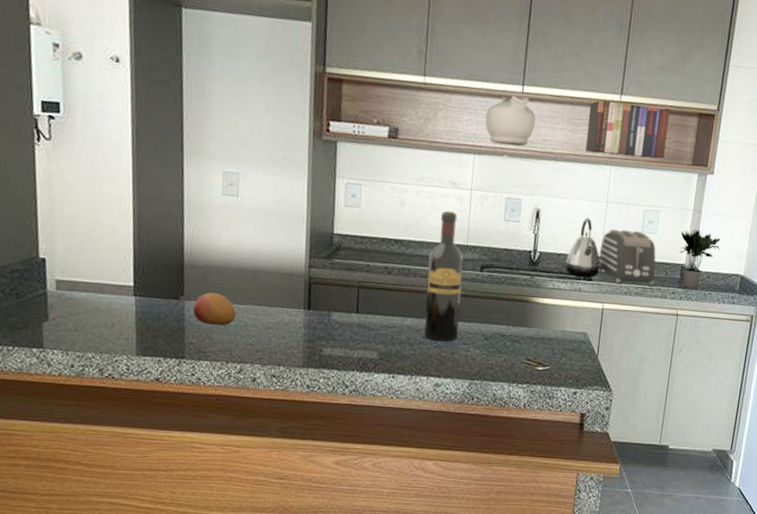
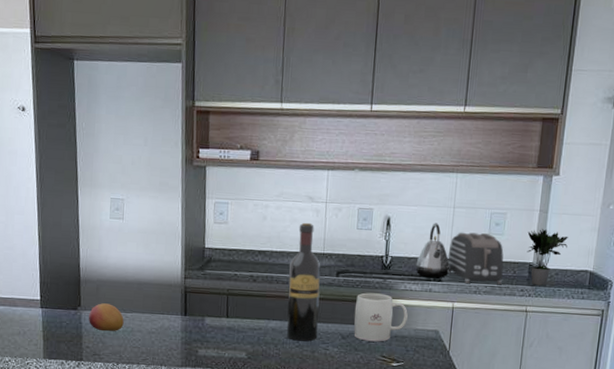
teapot: present [485,95,536,147] -> none [337,113,385,161]
mug: none [497,290,556,344] -> present [353,292,408,342]
books: present [586,101,670,159] -> none [432,113,513,164]

